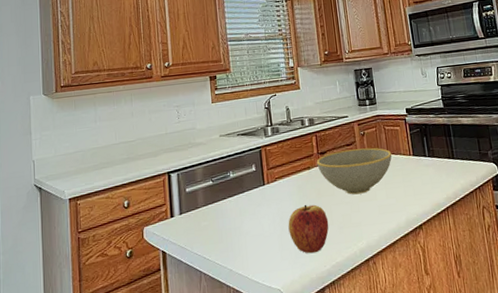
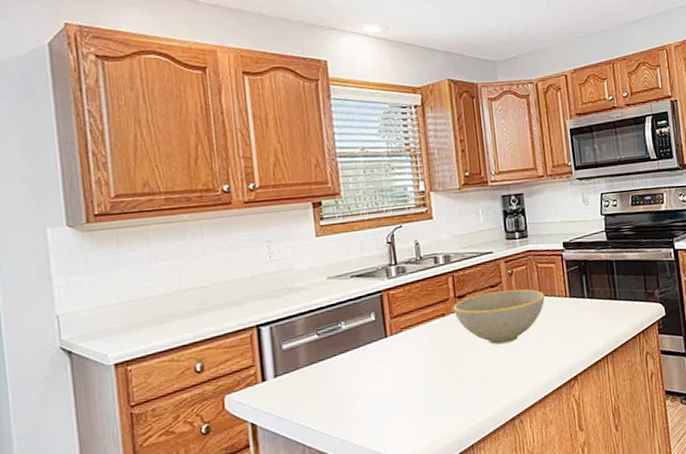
apple: present [288,204,329,254] -> none [417,358,468,416]

